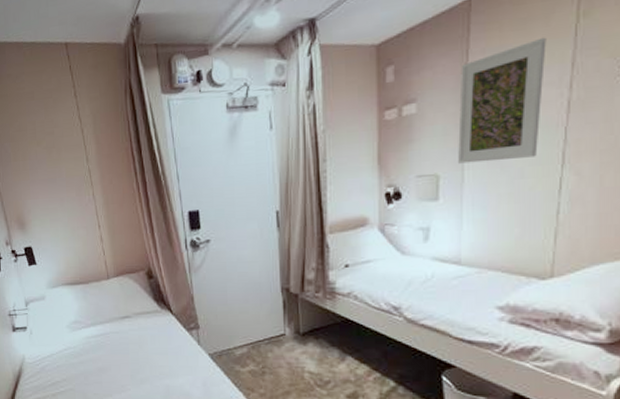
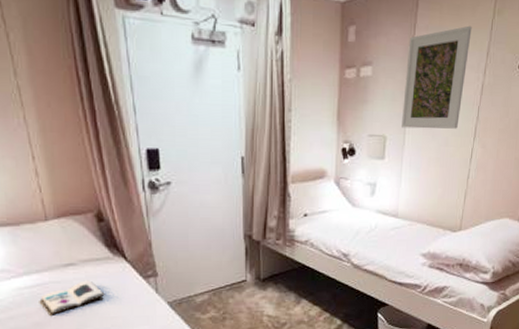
book: none [103,331,154,362] -> present [40,280,105,315]

